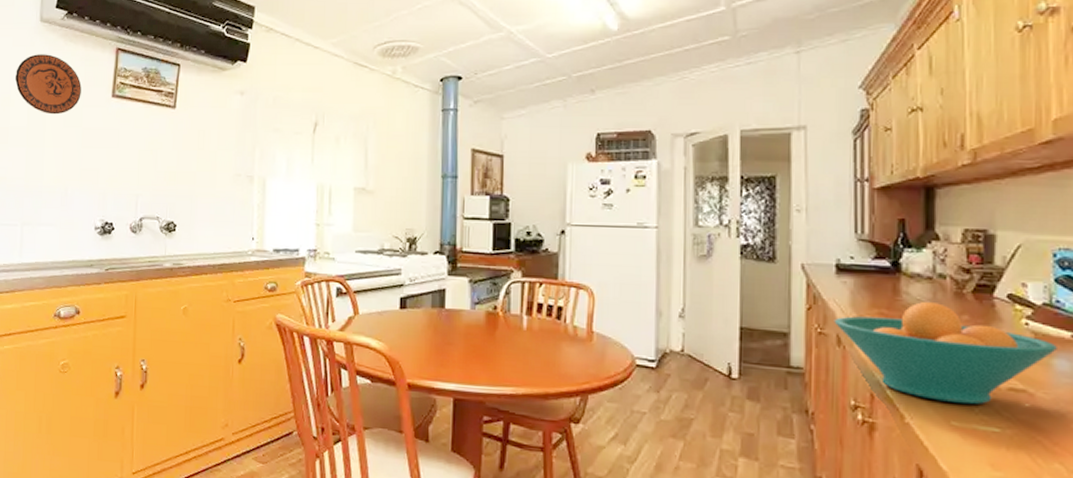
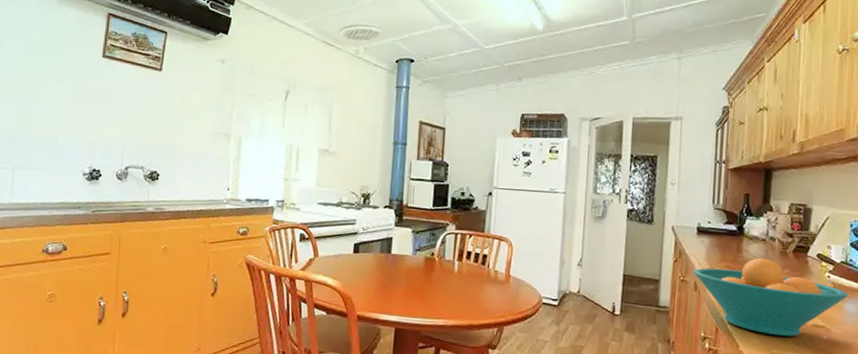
decorative plate: present [15,54,82,115] -> none [9,13,74,70]

